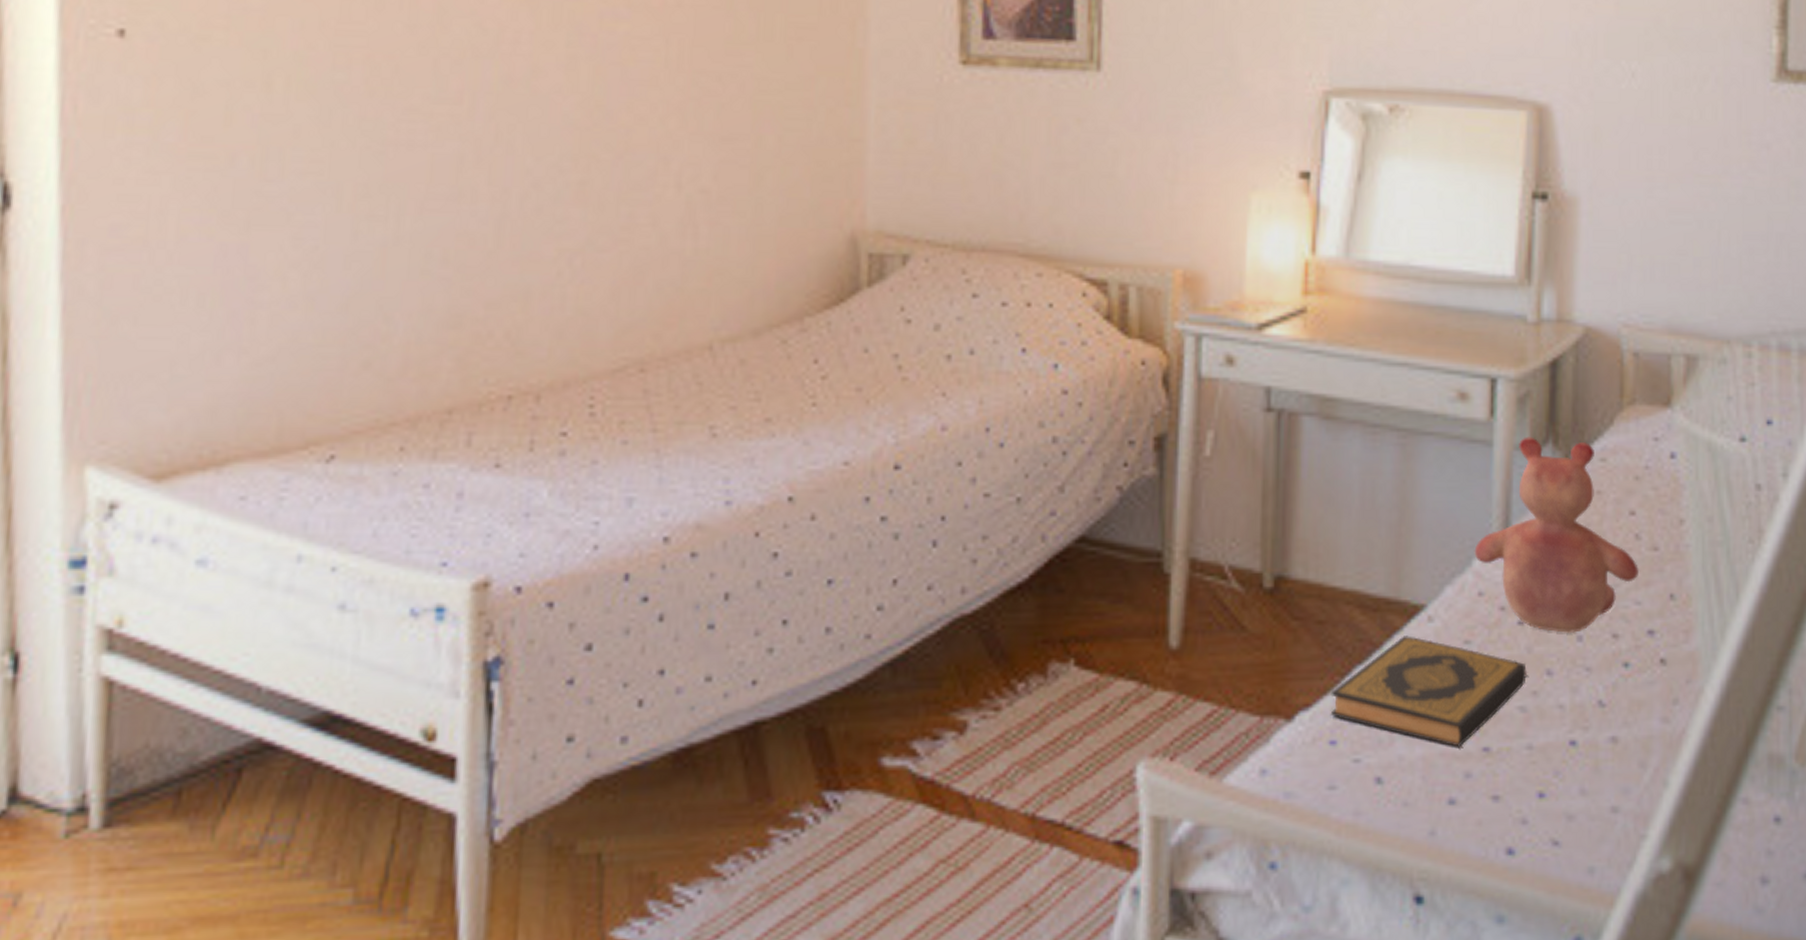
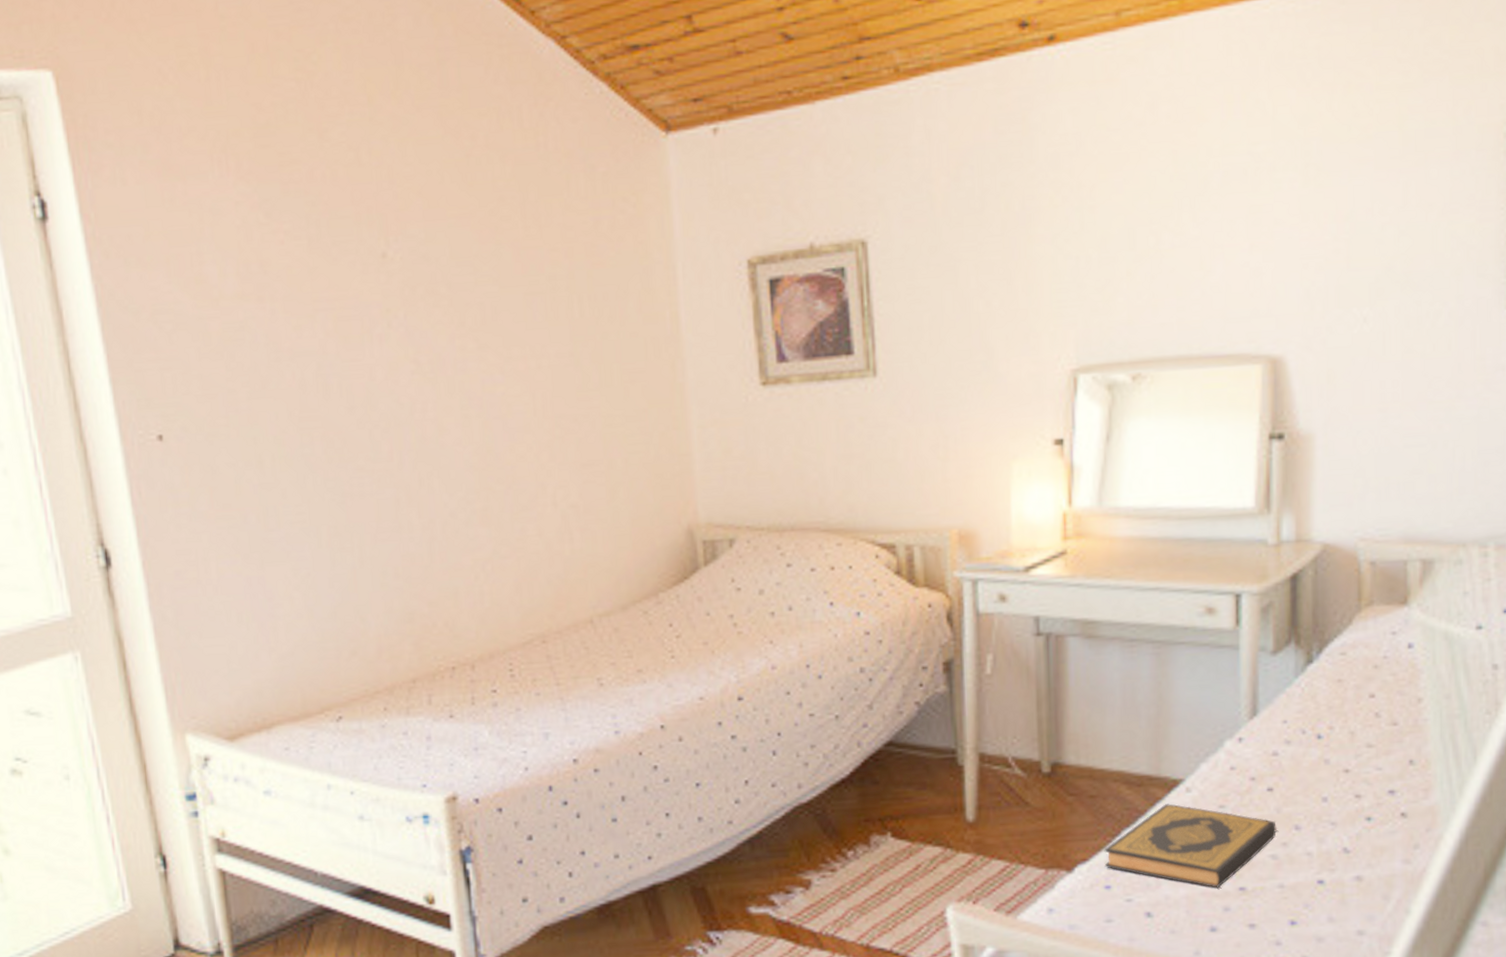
teddy bear: present [1474,436,1640,634] -> none [1225,639,1380,797]

